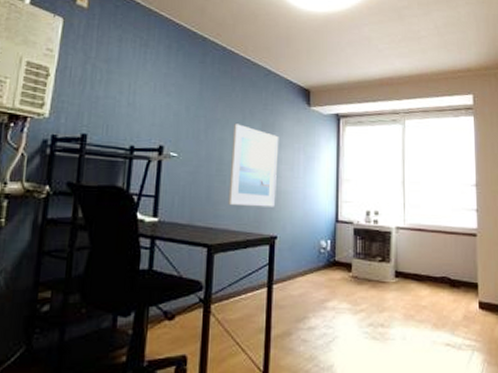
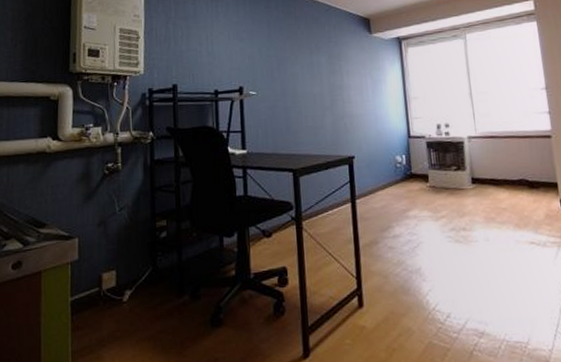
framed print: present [228,123,279,207] -> none [303,58,349,132]

